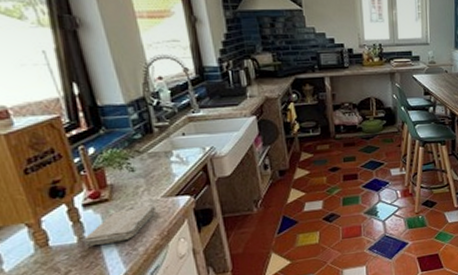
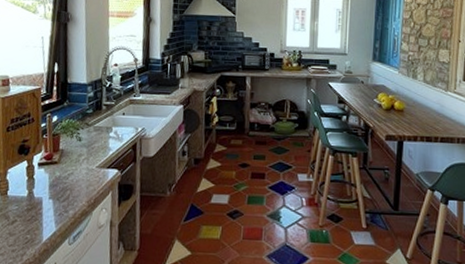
washcloth: present [84,205,157,247] -> none [31,173,90,202]

